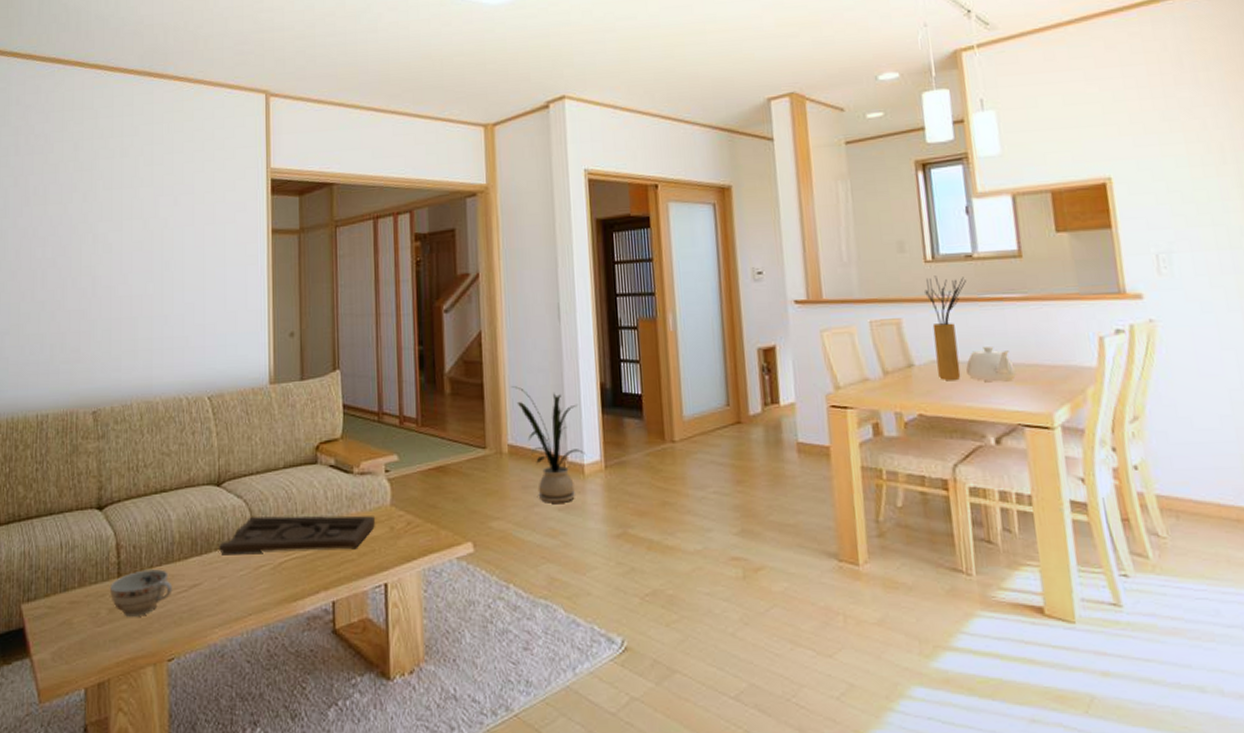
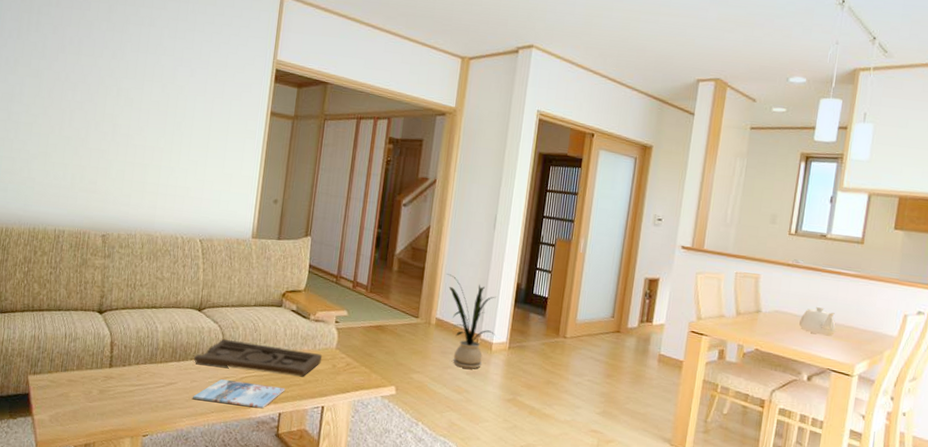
teacup: present [110,569,173,617] -> none [102,365,153,400]
magazine: none [224,567,337,601] -> present [193,379,286,409]
vase: present [925,275,966,381] -> none [777,246,817,329]

